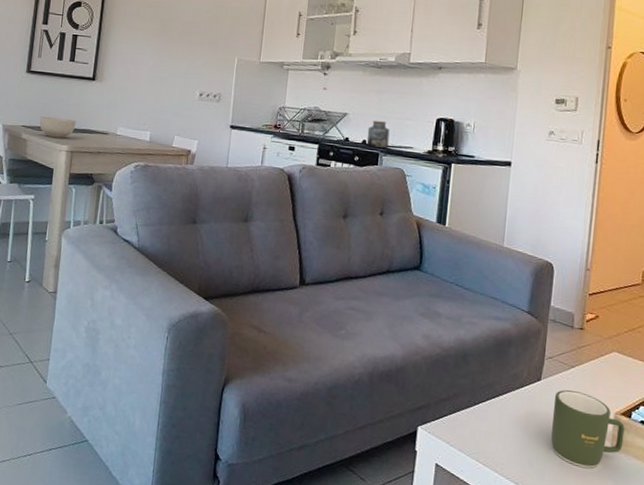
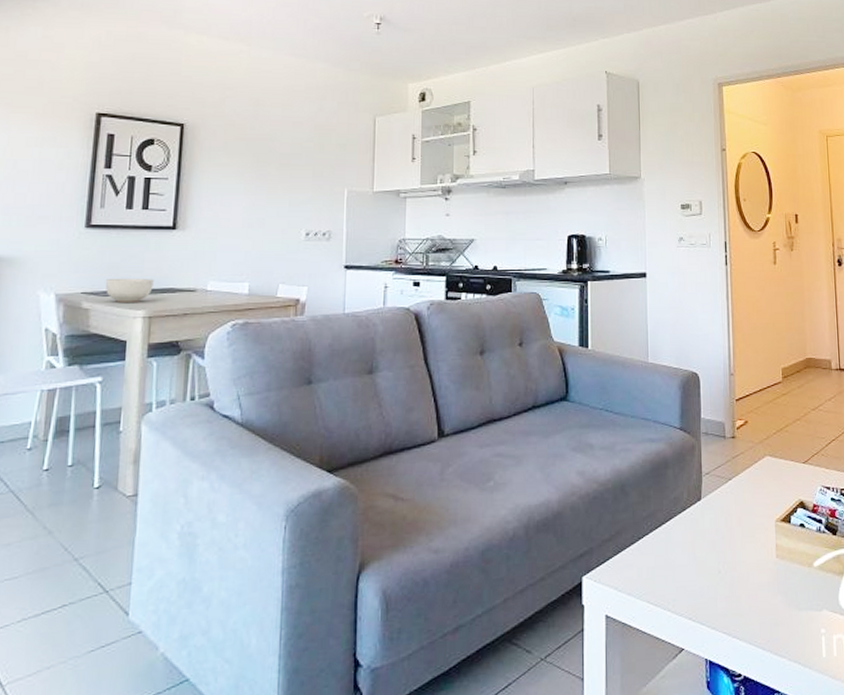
jar: present [366,120,390,148] -> none [497,243,521,272]
mug: present [551,390,625,468] -> none [716,505,787,586]

